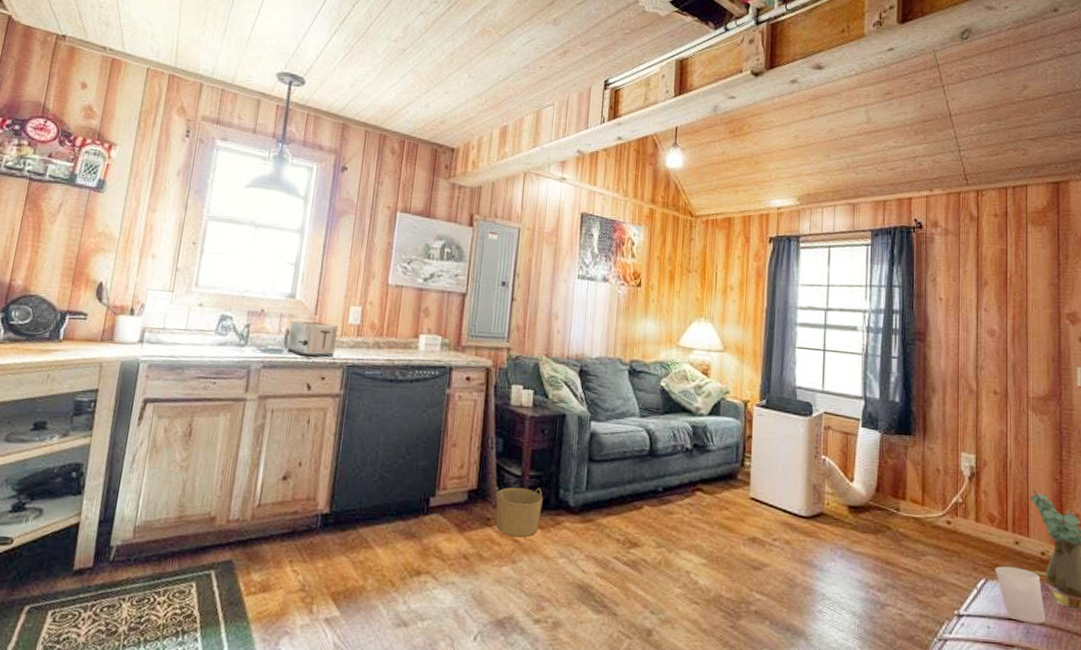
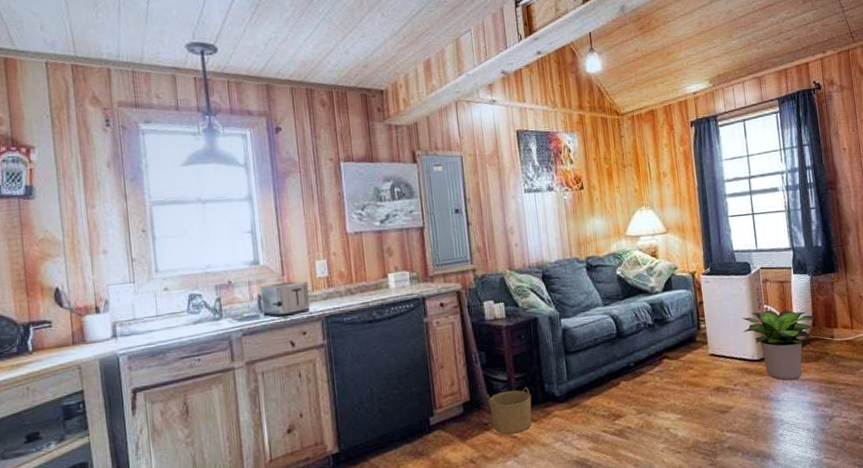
potted plant: none [792,460,886,550] -> present [742,310,821,381]

